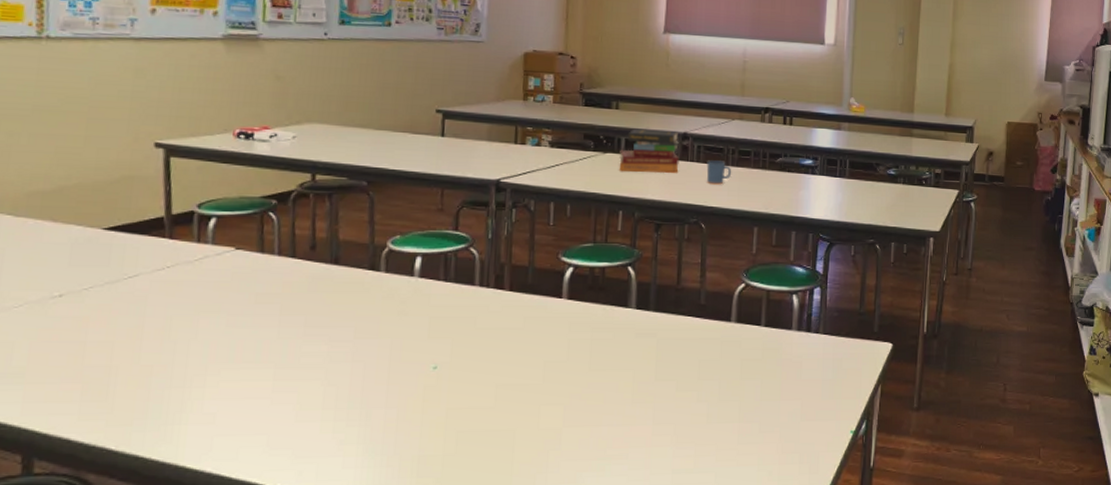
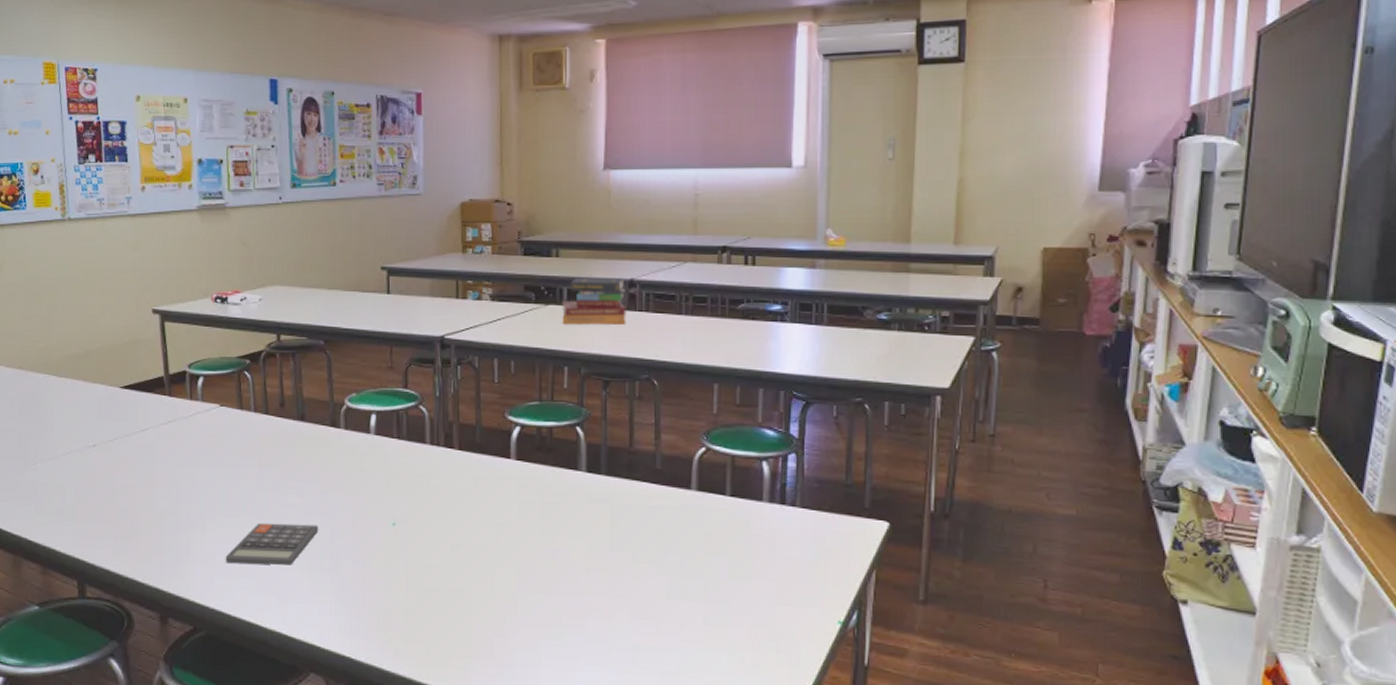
calculator: none [229,373,349,420] -> present [225,522,319,565]
mug: present [706,160,732,185] -> none [657,309,686,337]

